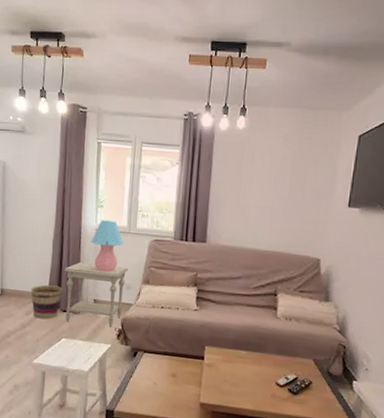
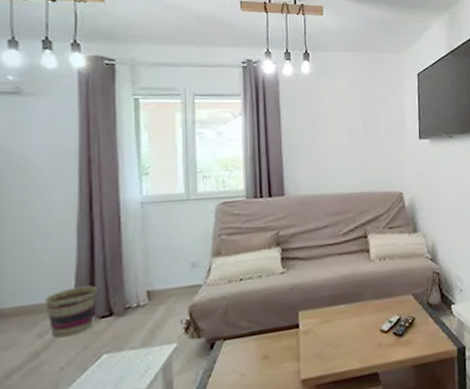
side table: present [64,262,129,328] -> none [99,241,192,331]
table lamp: present [90,219,123,272] -> none [134,187,182,253]

